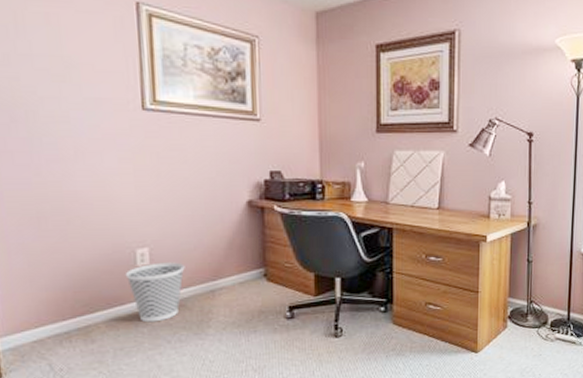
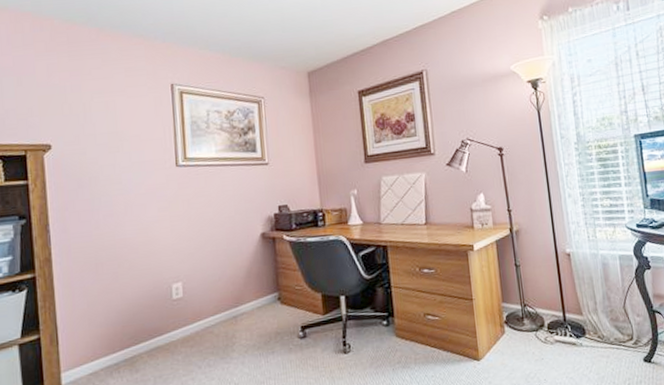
wastebasket: present [124,262,185,323] -> none [163,293,212,350]

